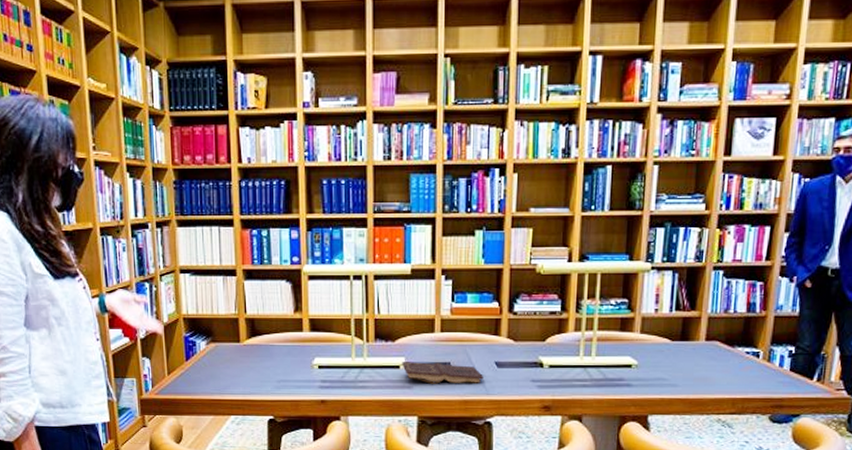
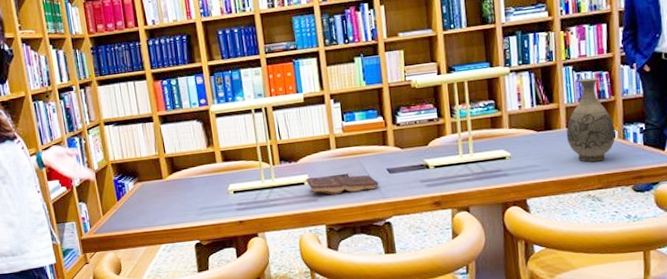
vase: none [703,286,761,383] -> present [566,77,616,162]

